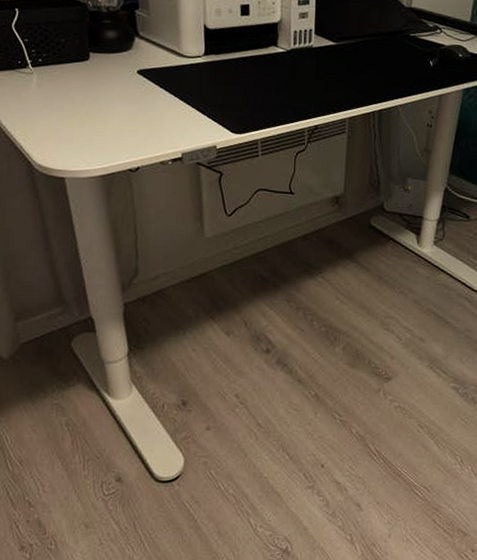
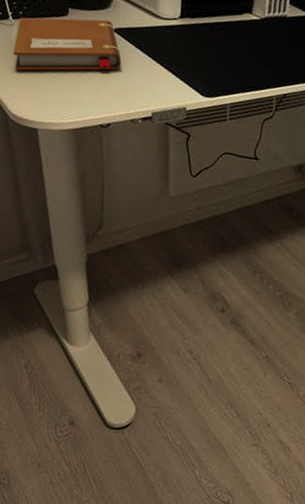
notebook: none [34,62,147,119] -> present [13,17,121,71]

